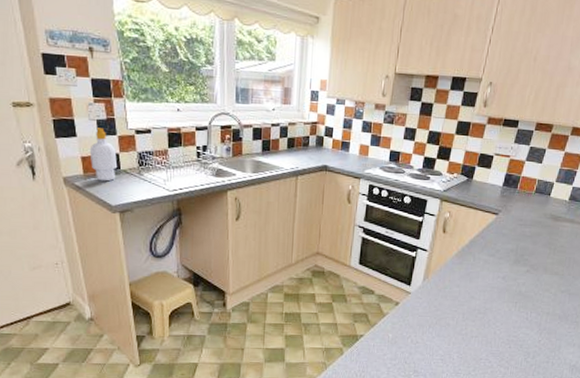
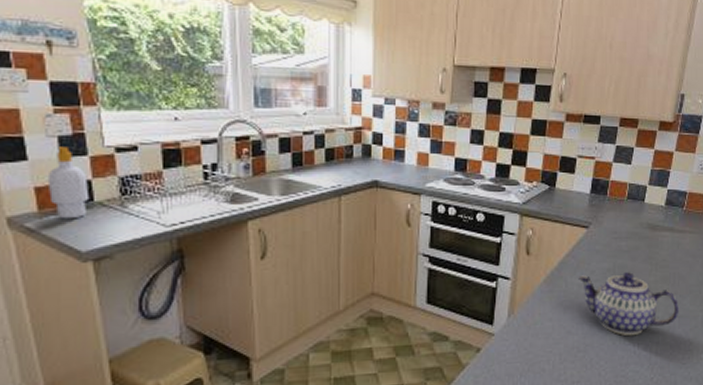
teapot: none [485,253,571,306] -> present [578,272,680,337]

